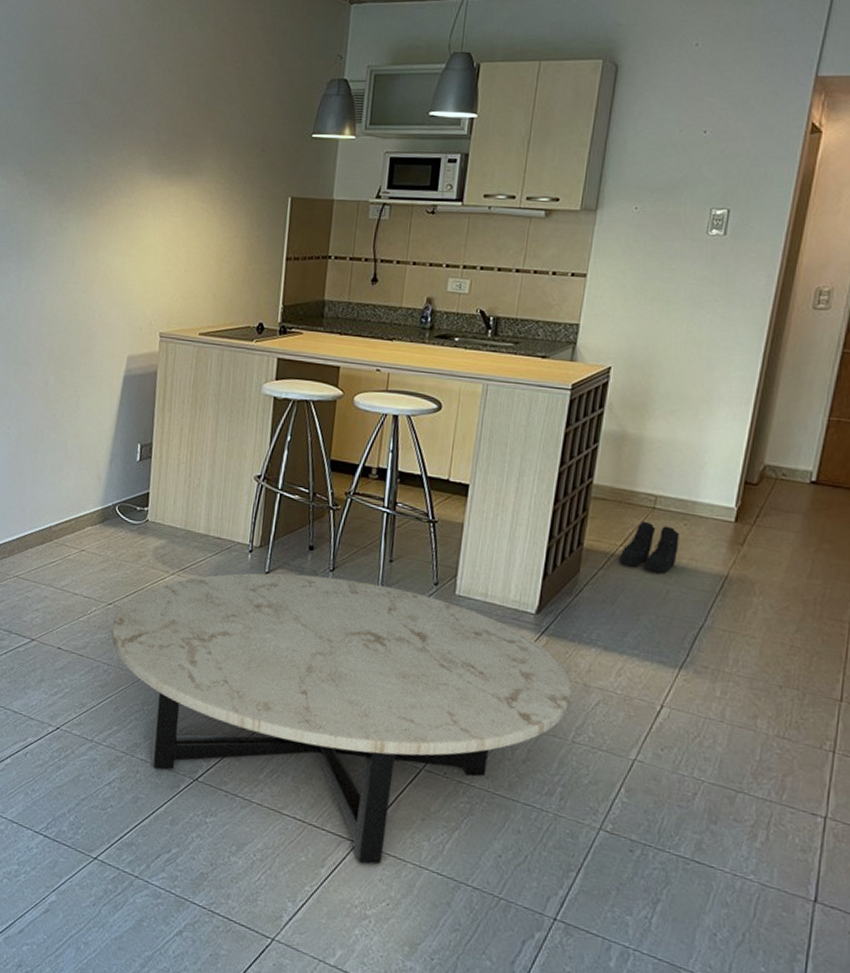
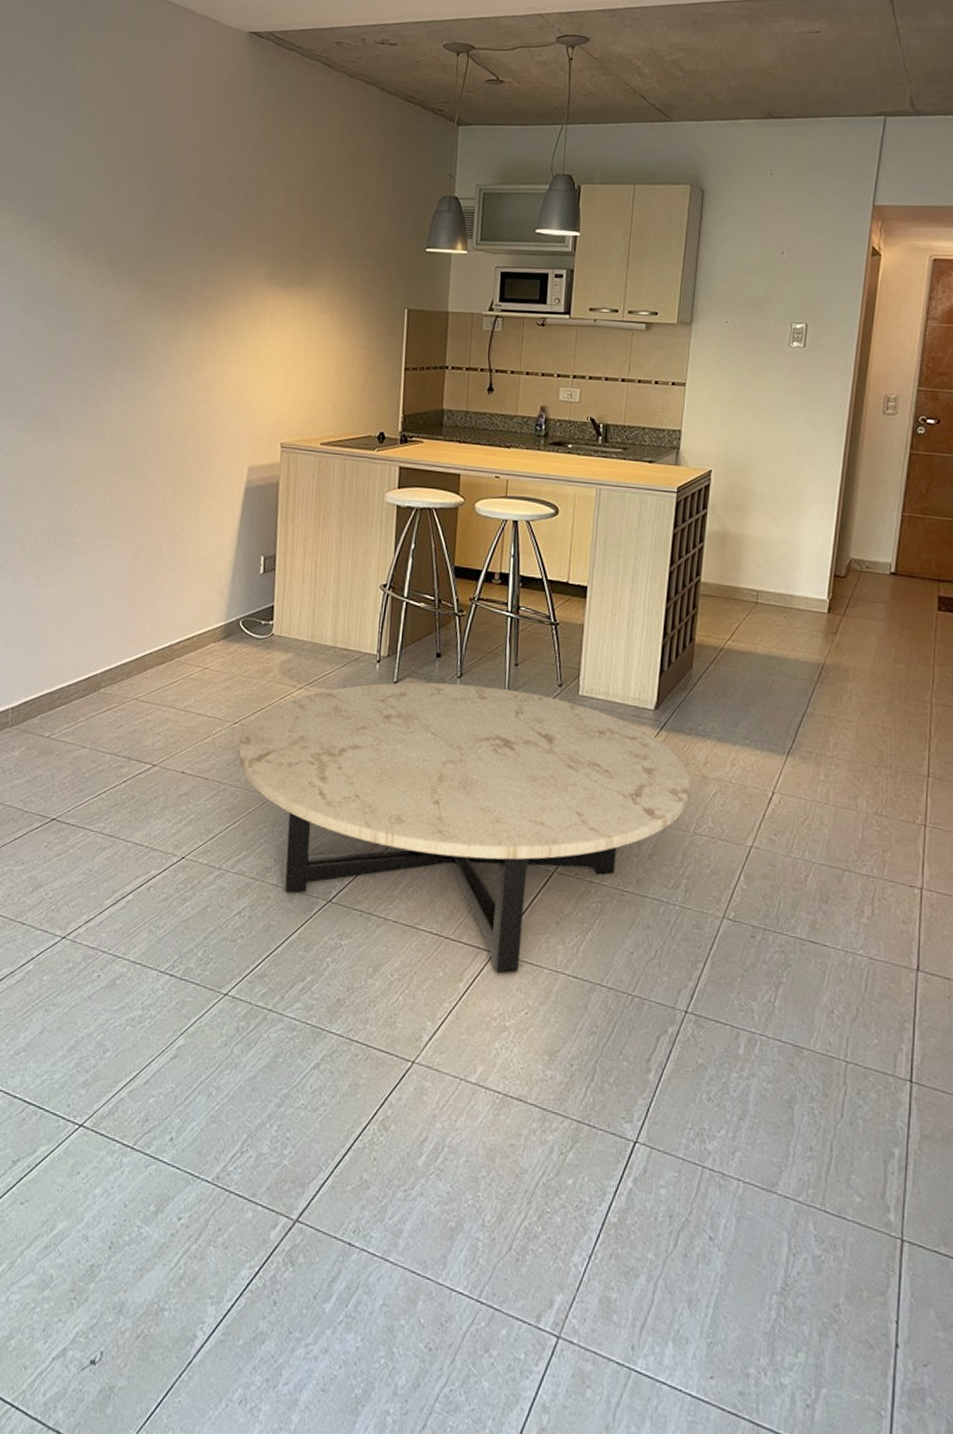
boots: present [618,521,680,573] -> none [727,615,780,665]

